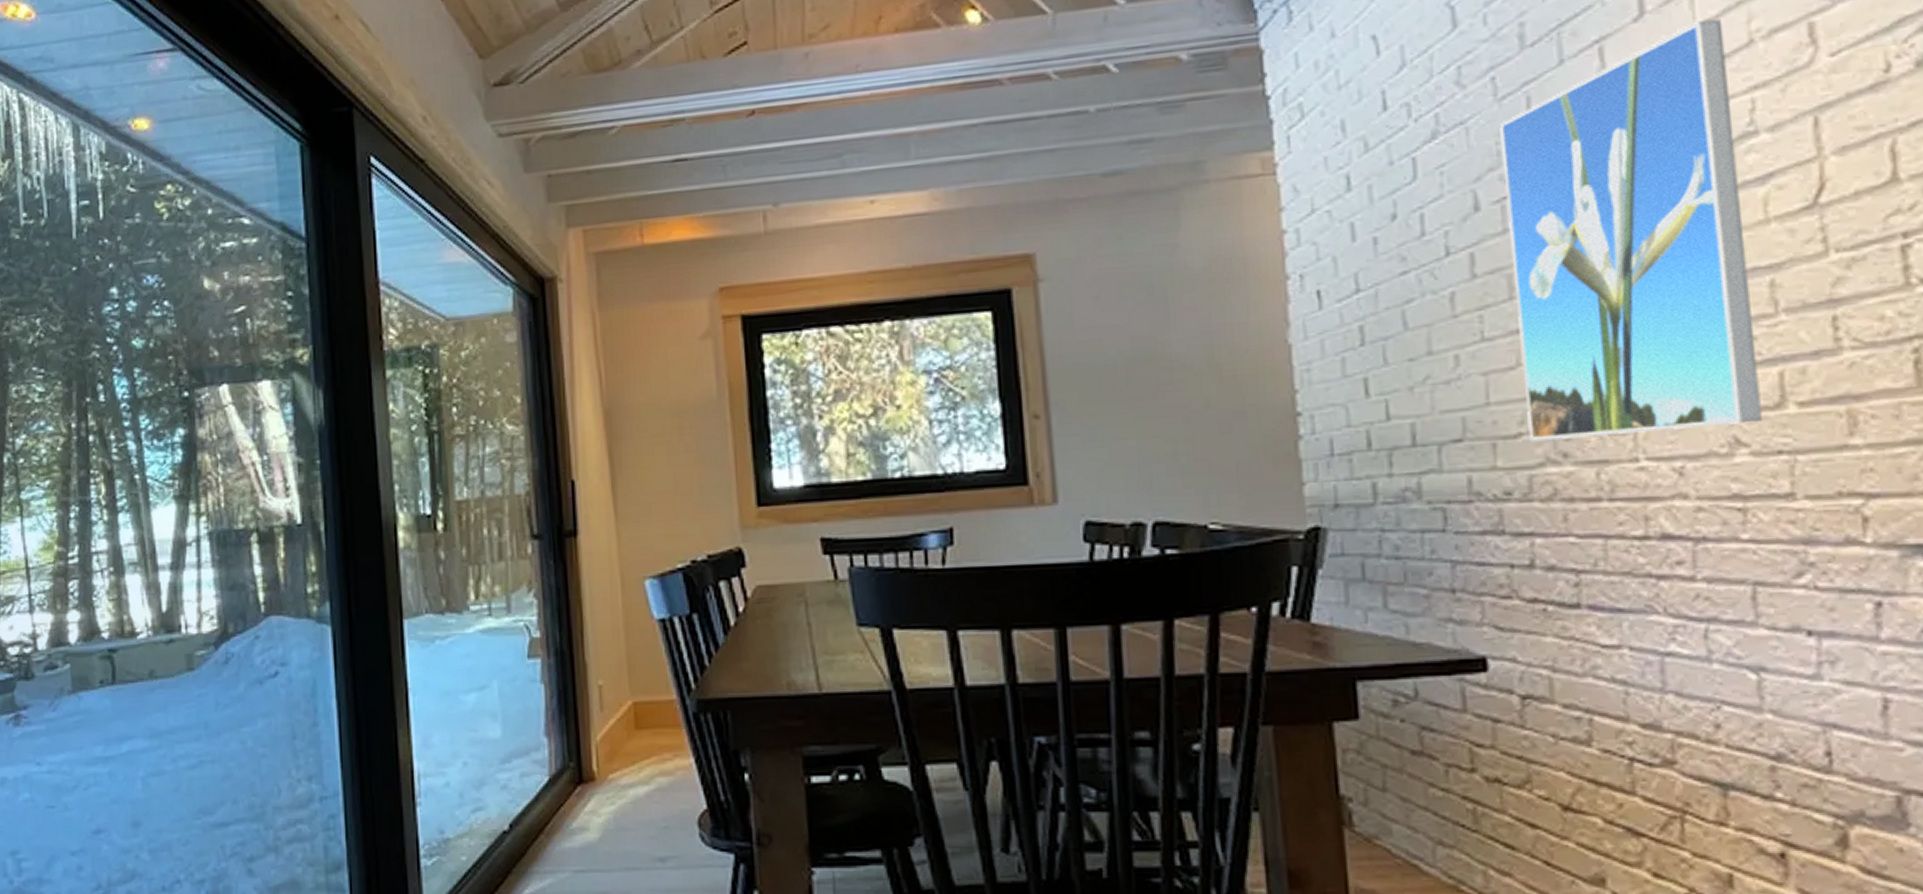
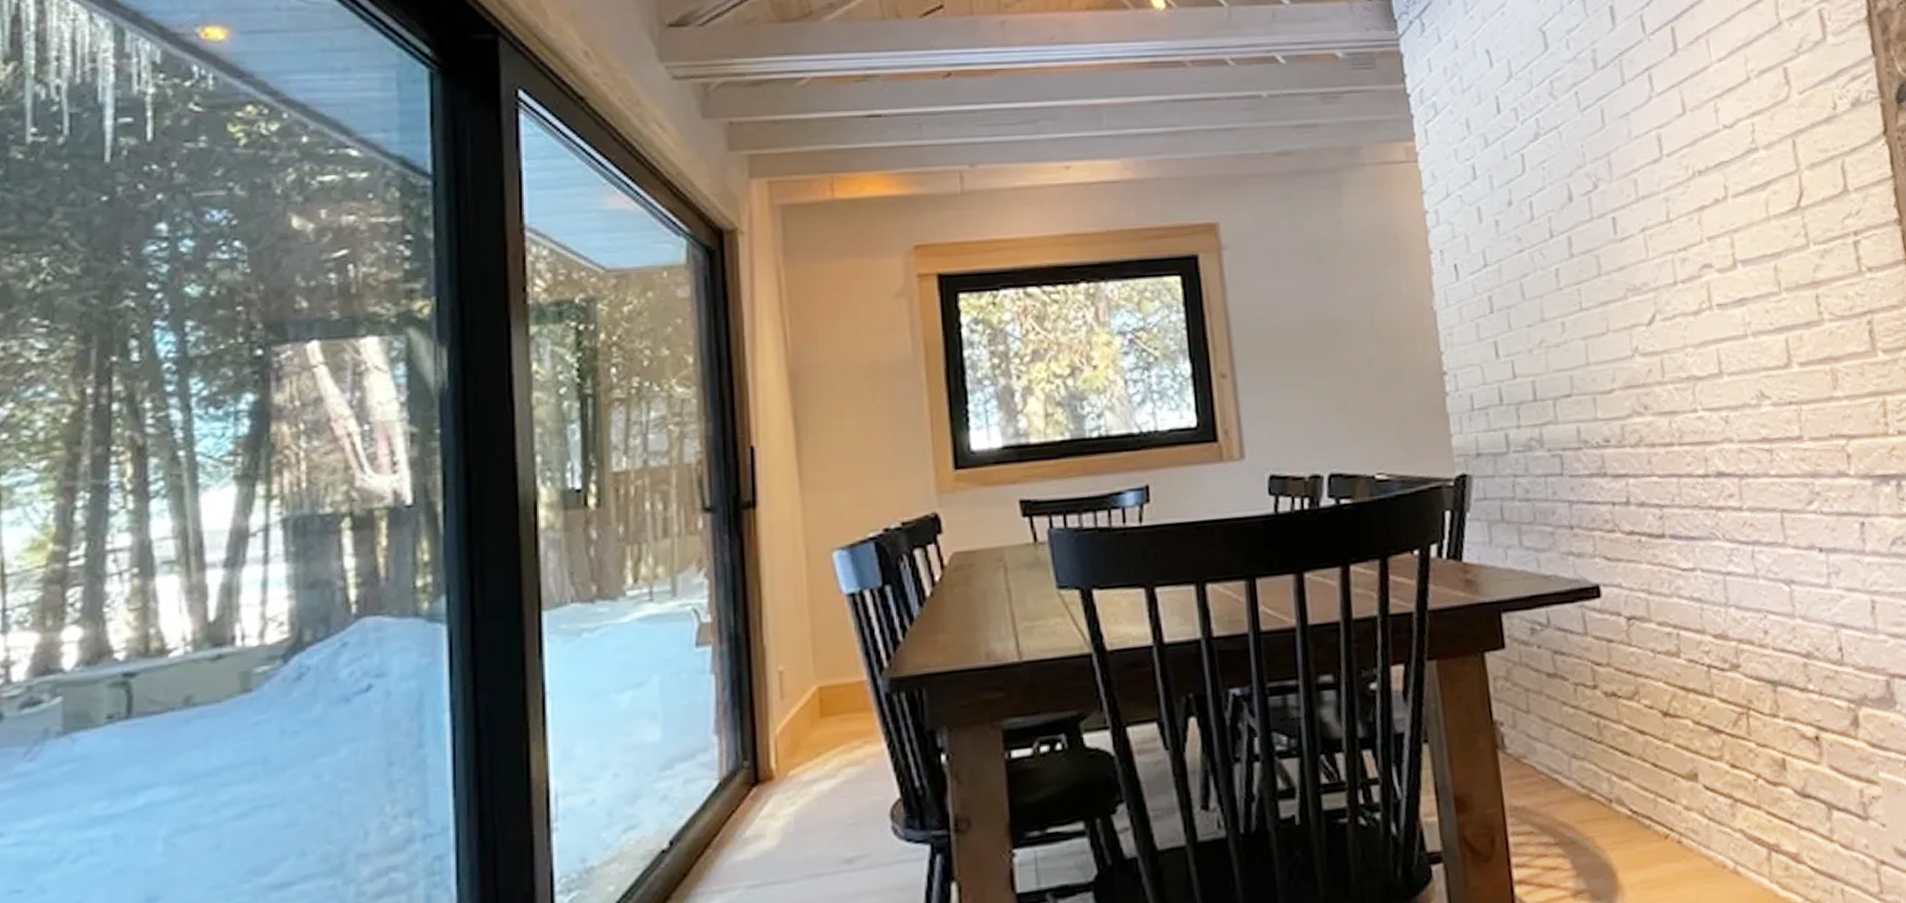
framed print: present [1500,18,1762,441] -> none [1583,59,1777,395]

